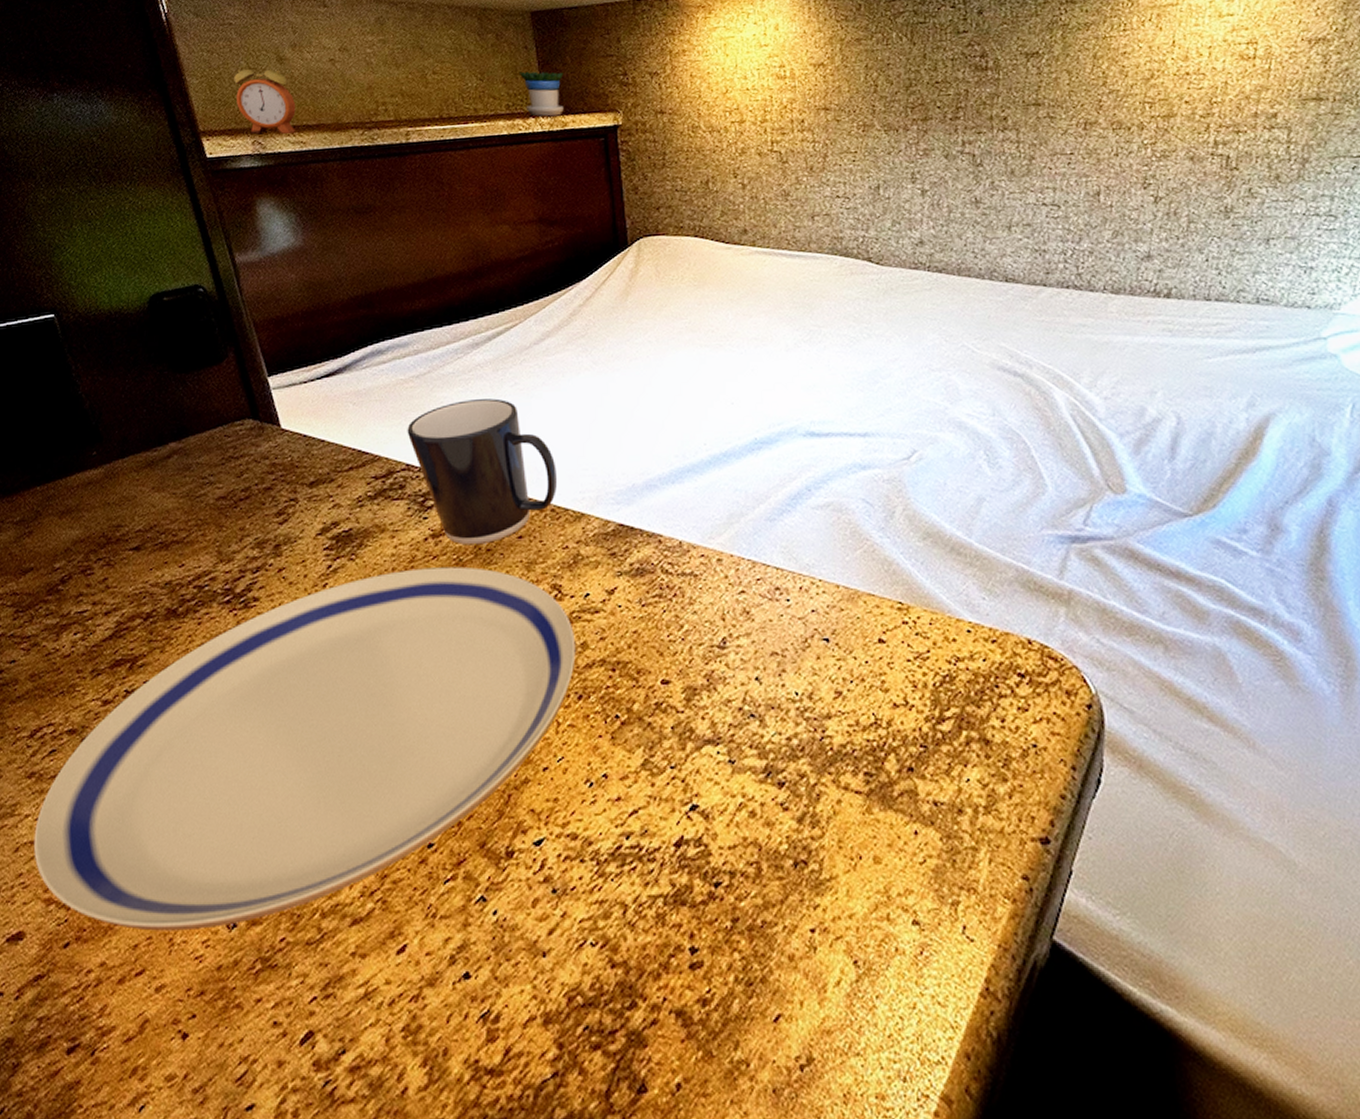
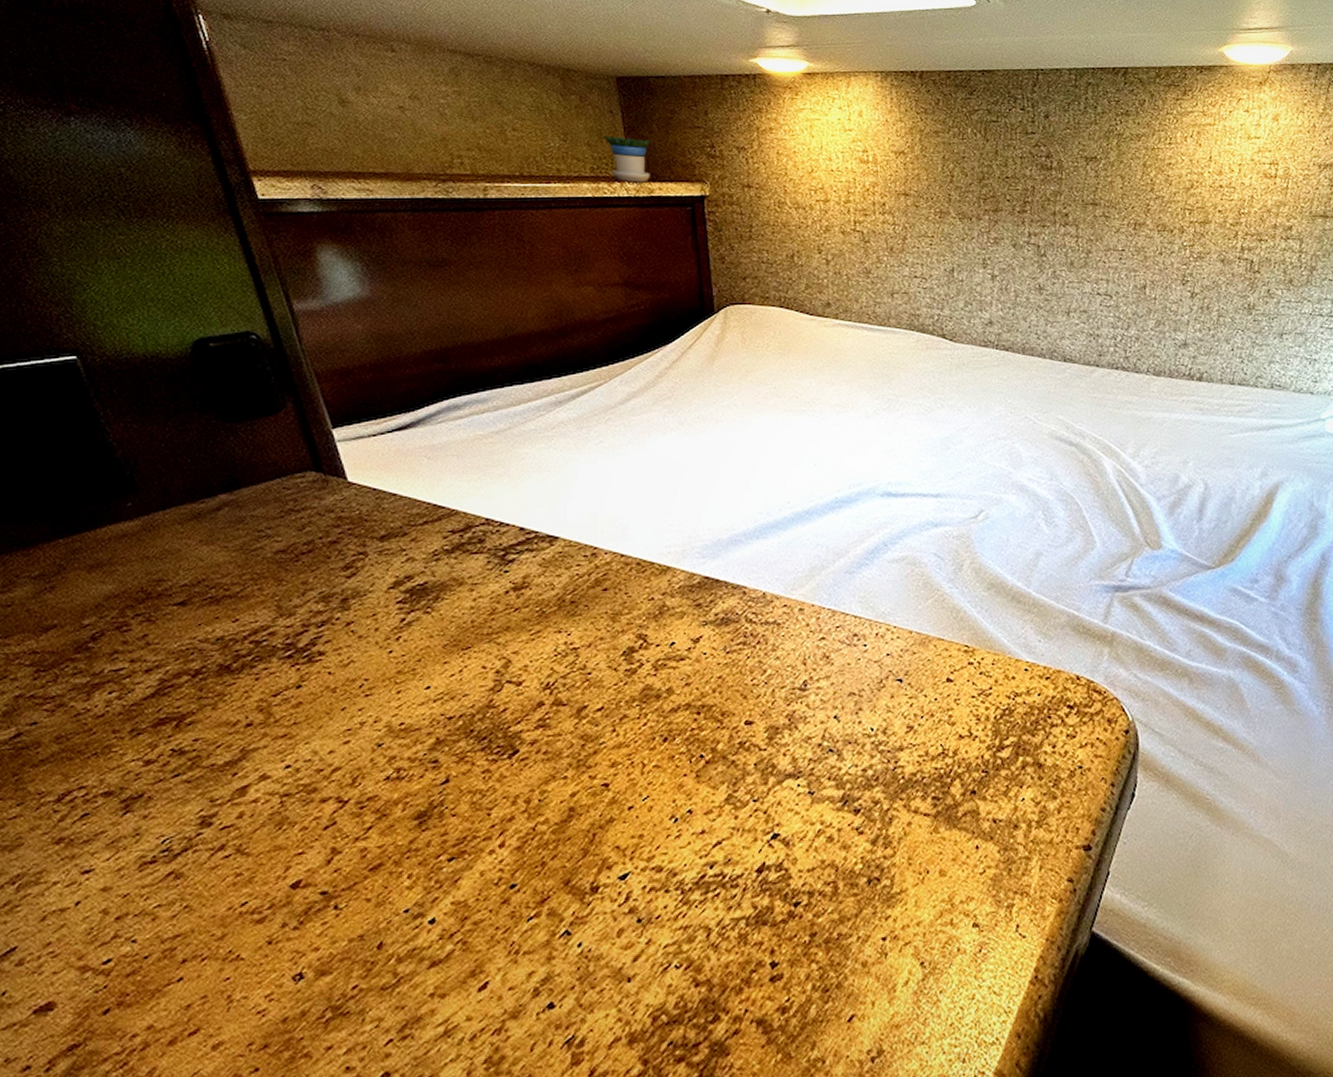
plate: present [33,566,576,931] -> none [63,618,661,990]
alarm clock: present [234,57,296,134] -> none [289,97,361,180]
mug: present [407,398,558,546] -> none [486,456,644,598]

